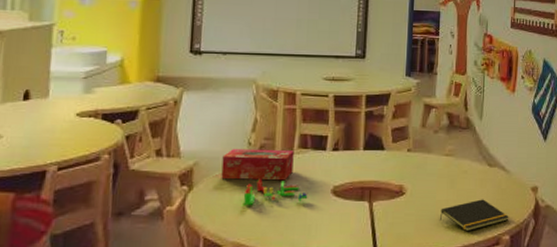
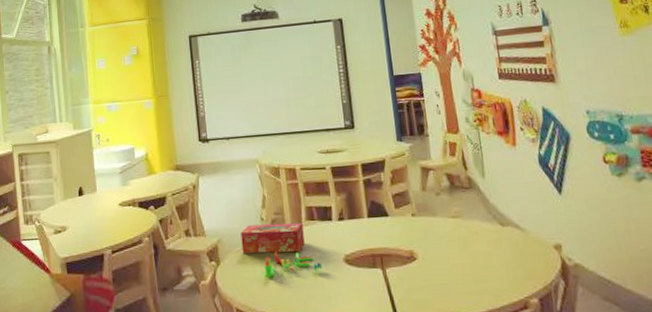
notepad: present [439,199,509,232] -> none [457,260,534,296]

